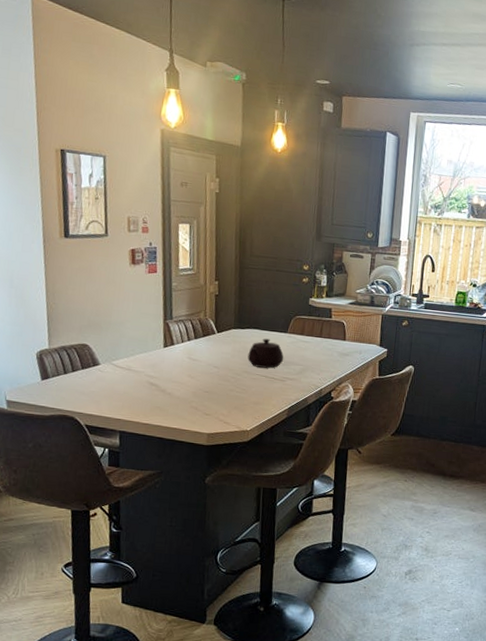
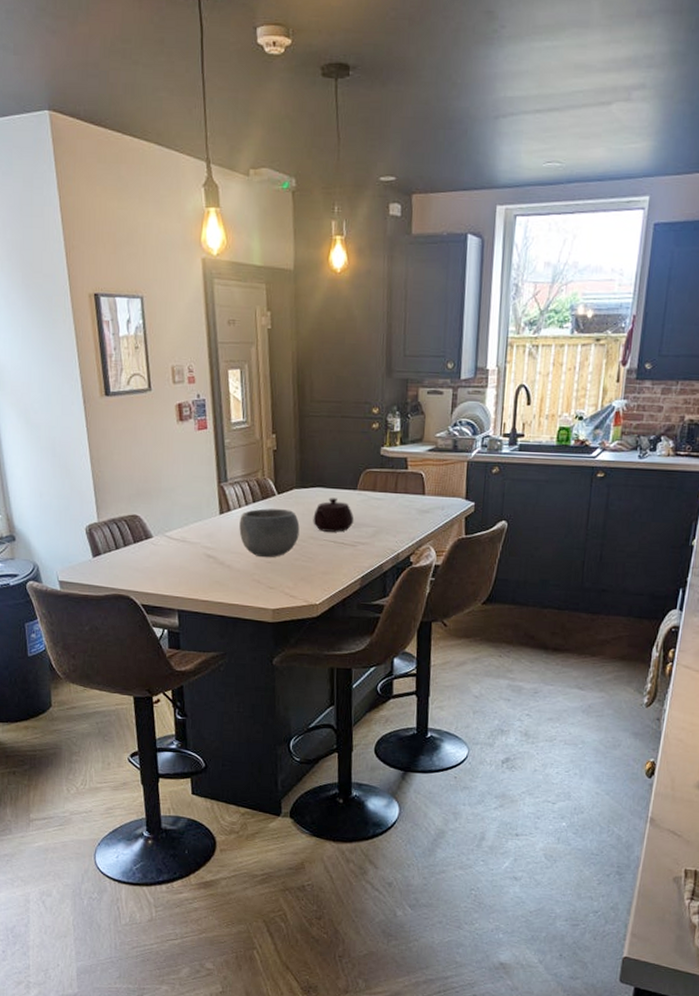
bowl: none [180,344,236,388] -> present [239,508,300,558]

